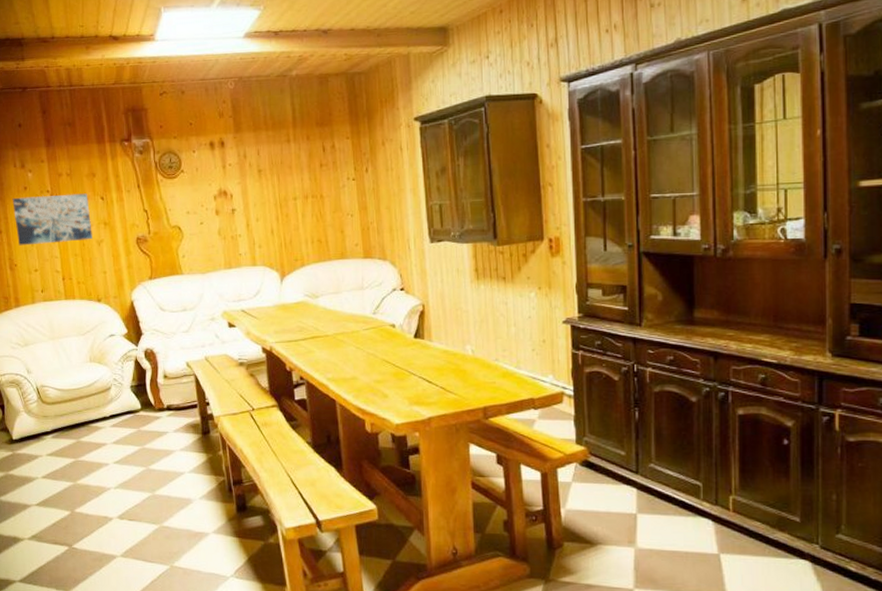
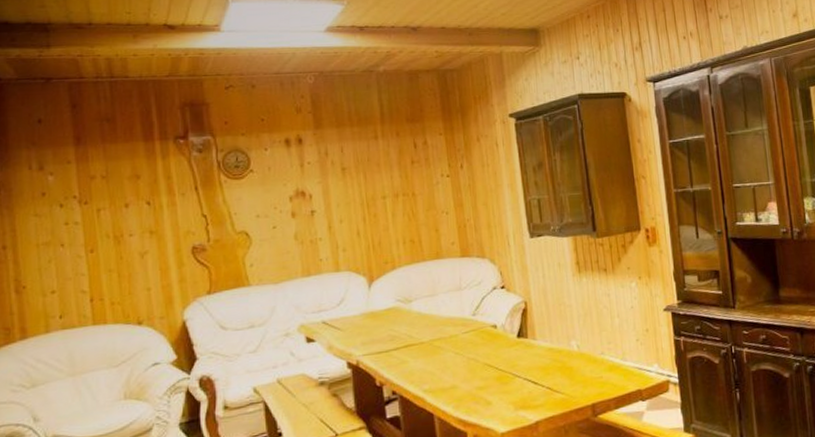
wall art: present [12,193,92,246] -> none [24,198,134,263]

